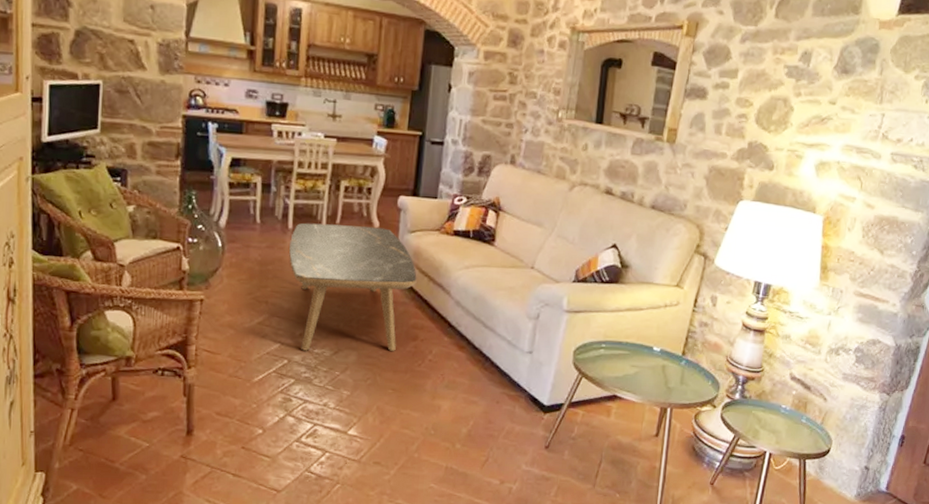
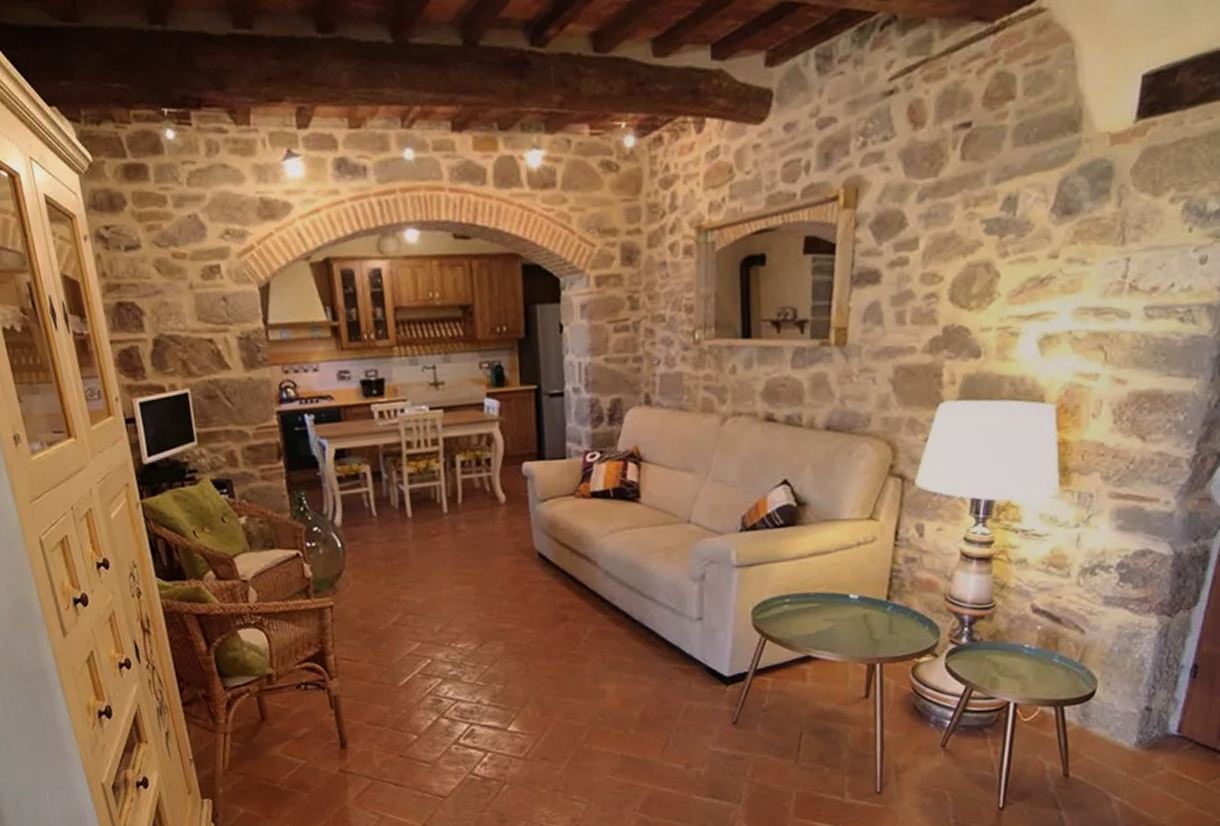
coffee table: present [289,223,417,351] -> none [411,501,557,647]

